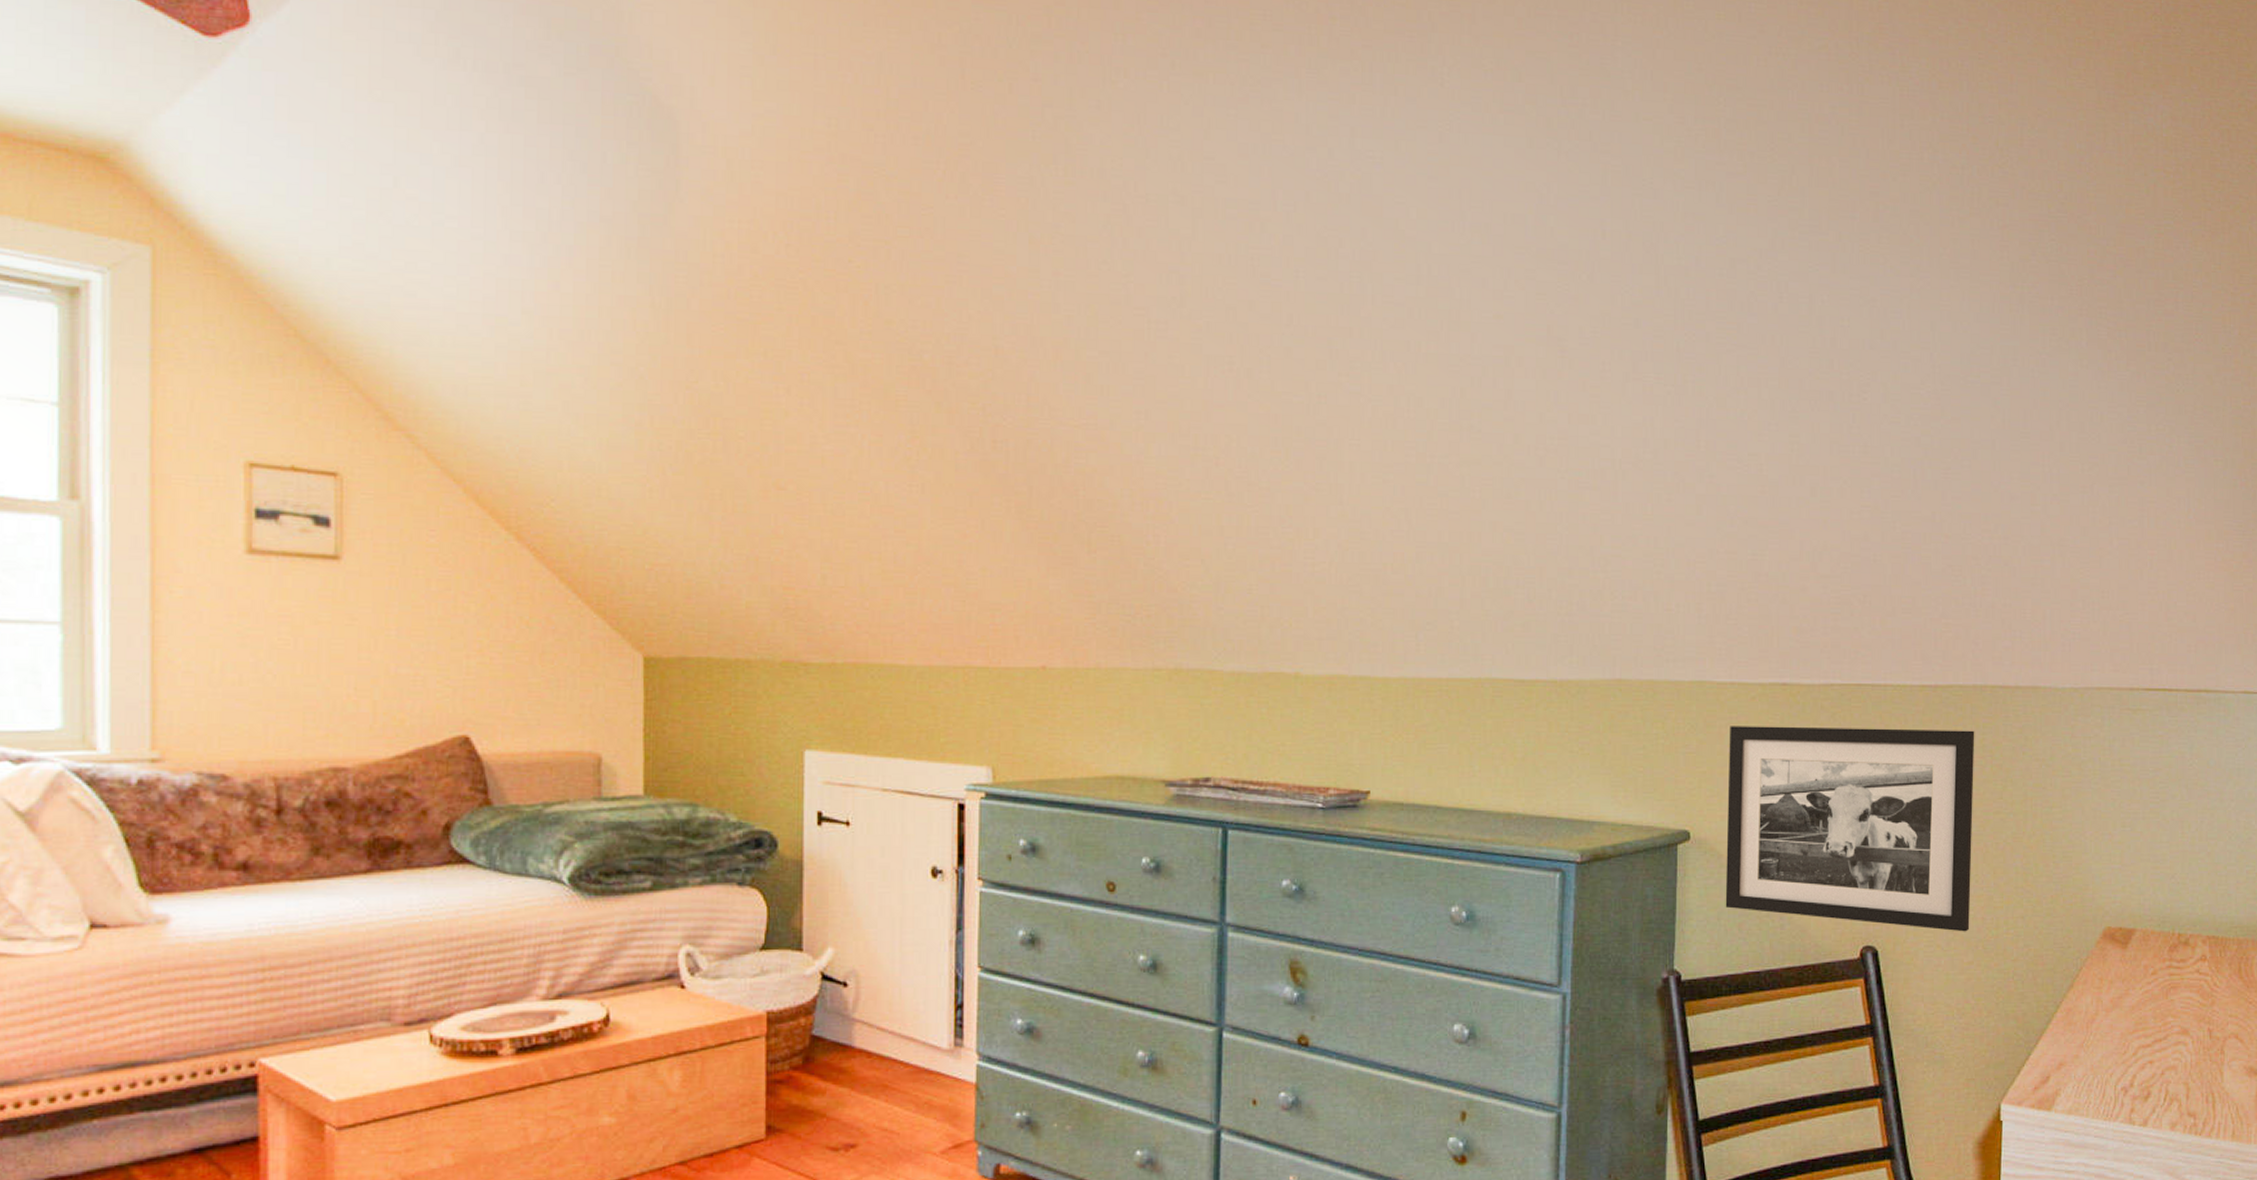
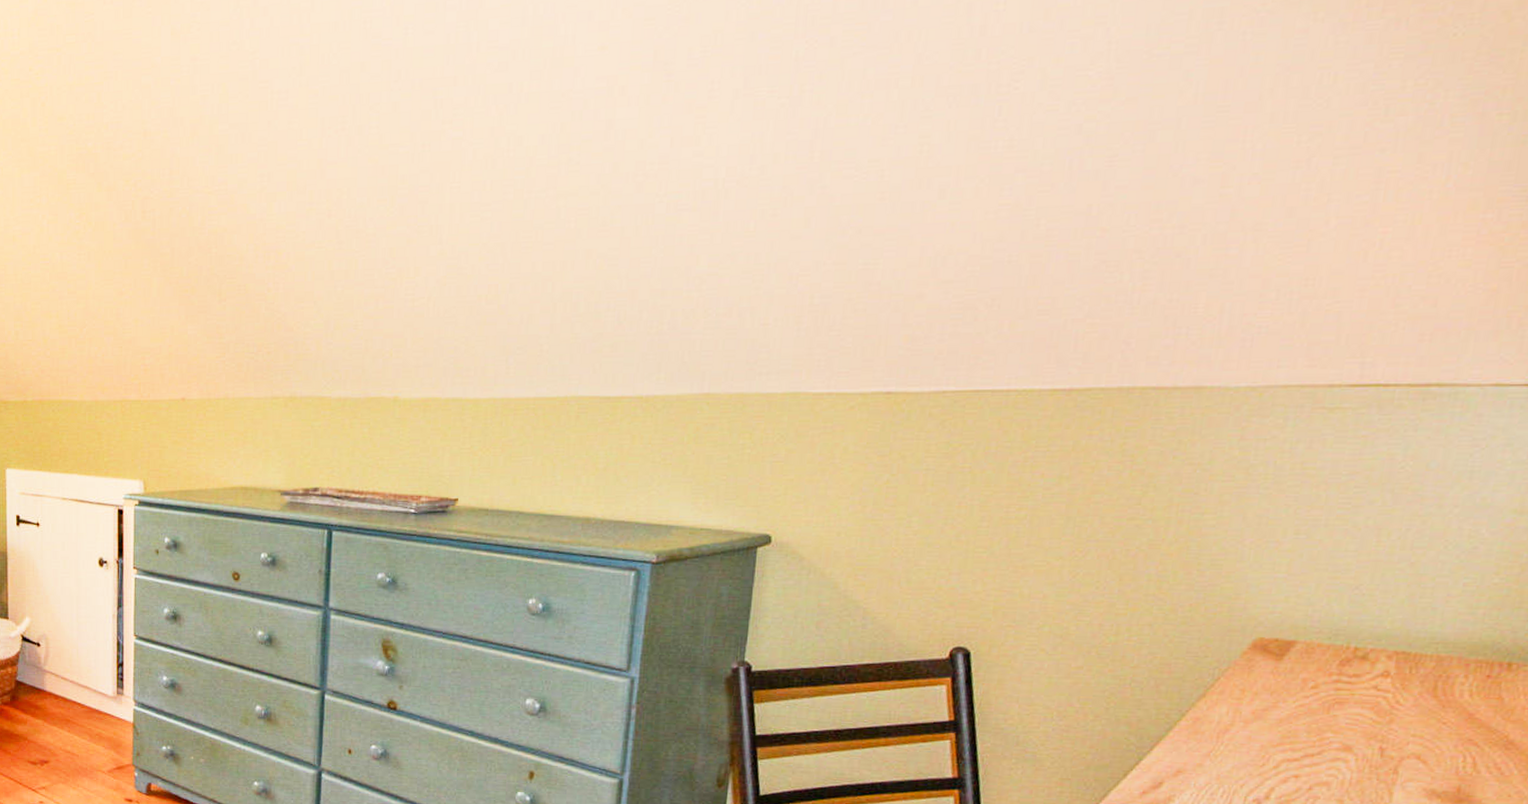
picture frame: present [1725,726,1975,932] -> none [803,434,1115,638]

